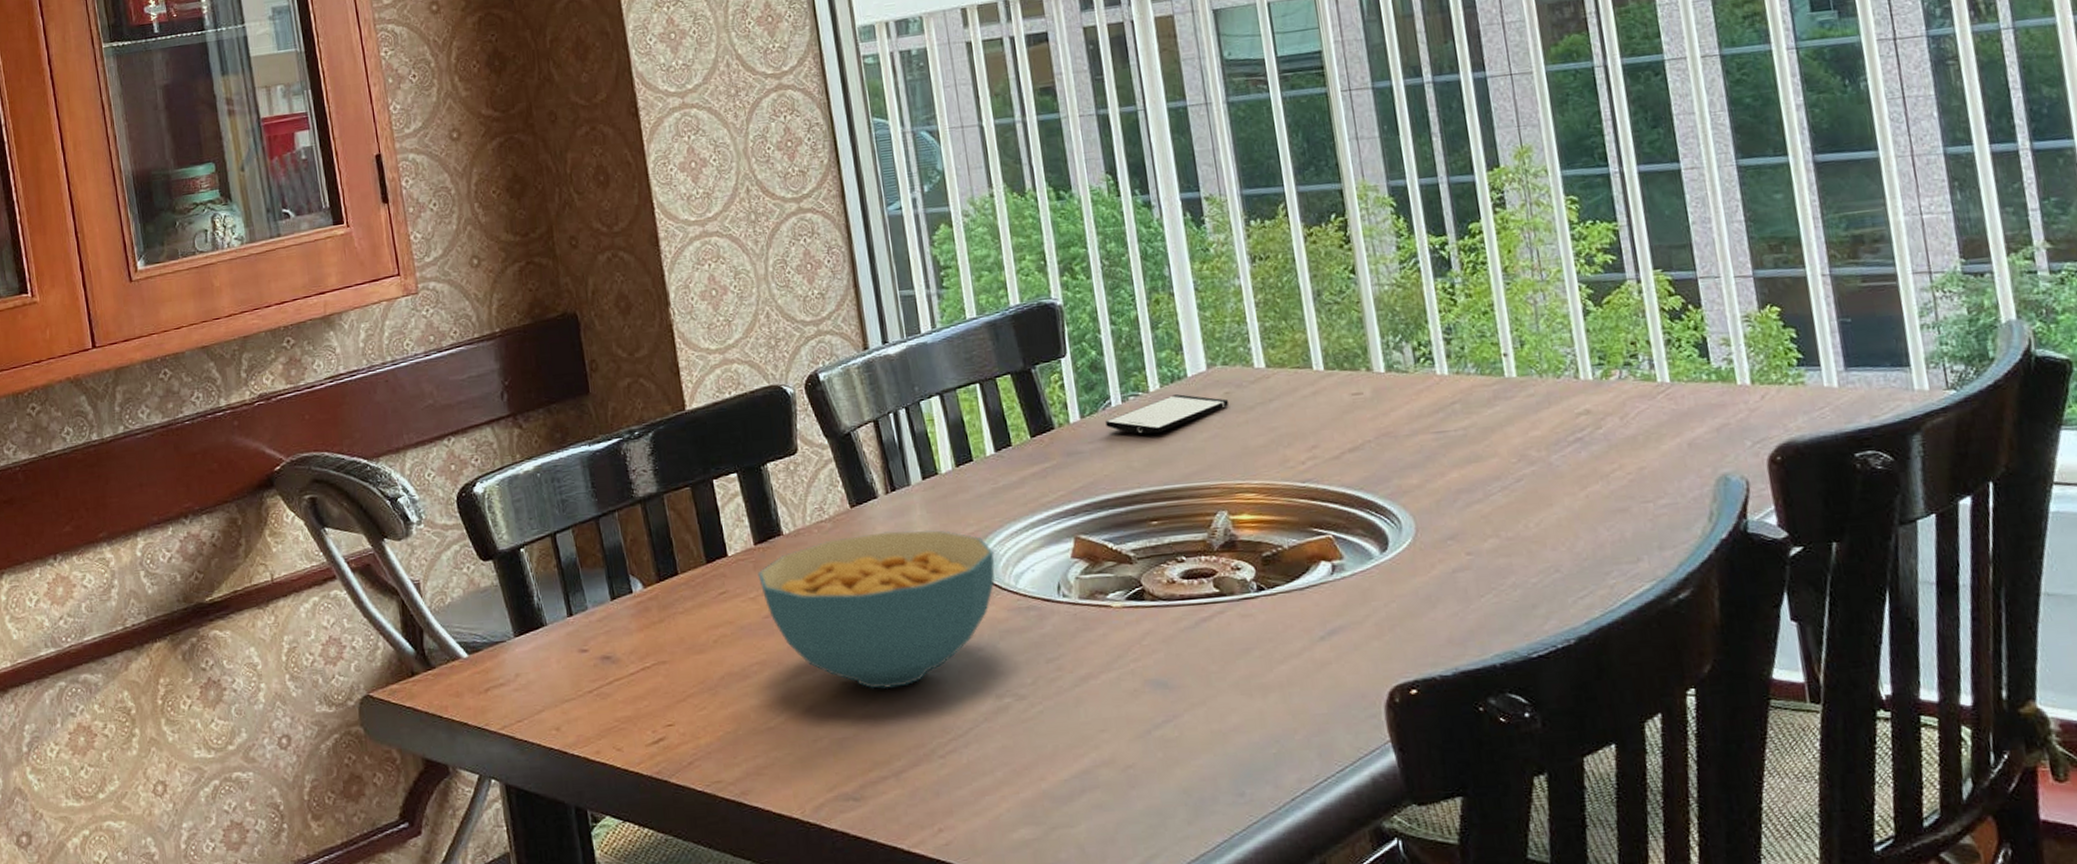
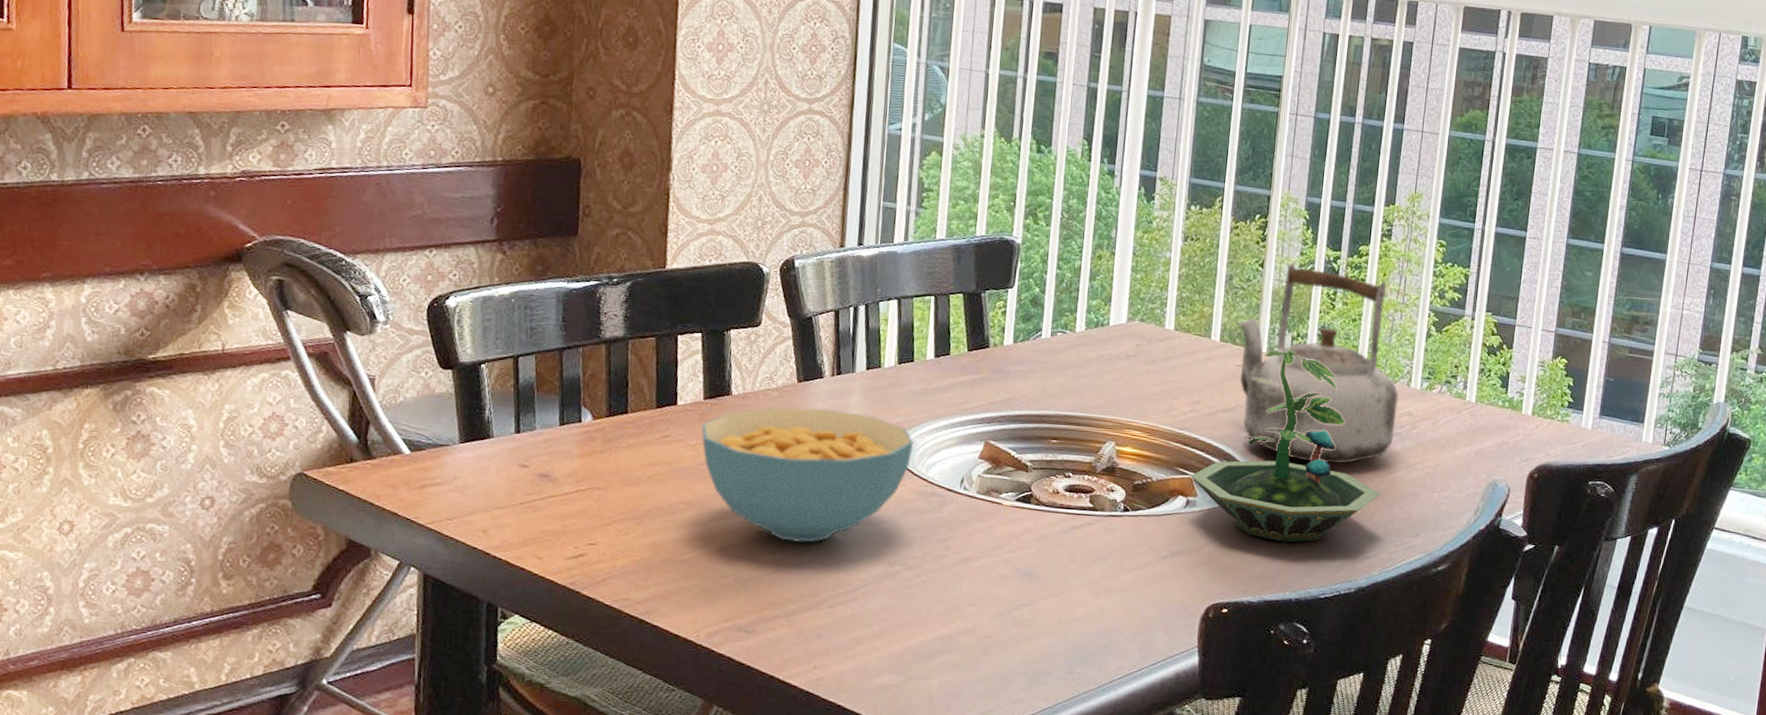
smartphone: present [1105,394,1228,434] -> none [1033,338,1137,368]
terrarium: none [1328,363,1577,596] -> present [1190,350,1381,542]
kettle: none [1338,259,1575,494] -> present [1235,263,1399,464]

